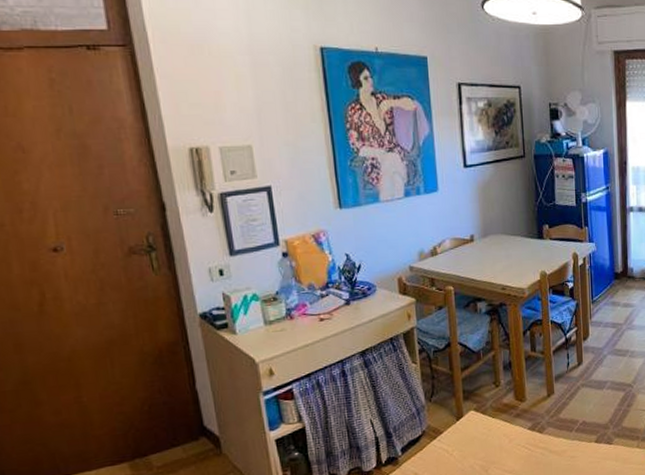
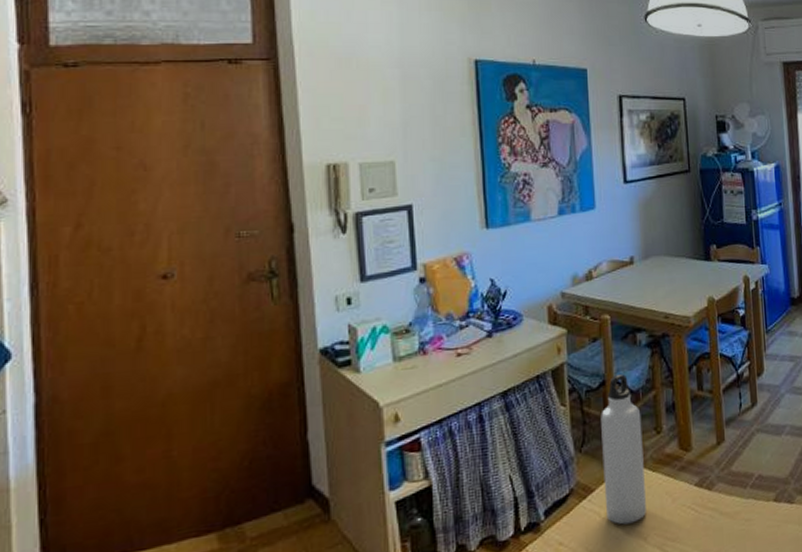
water bottle: none [447,337,487,460] -> present [601,374,646,525]

